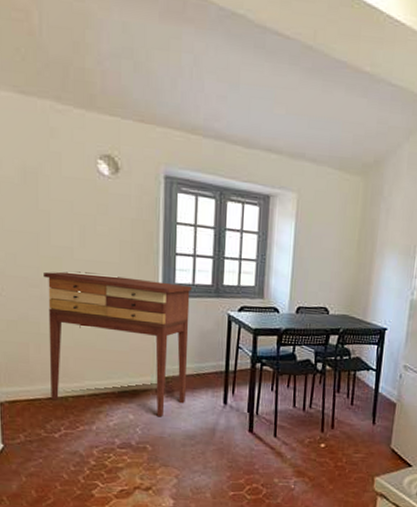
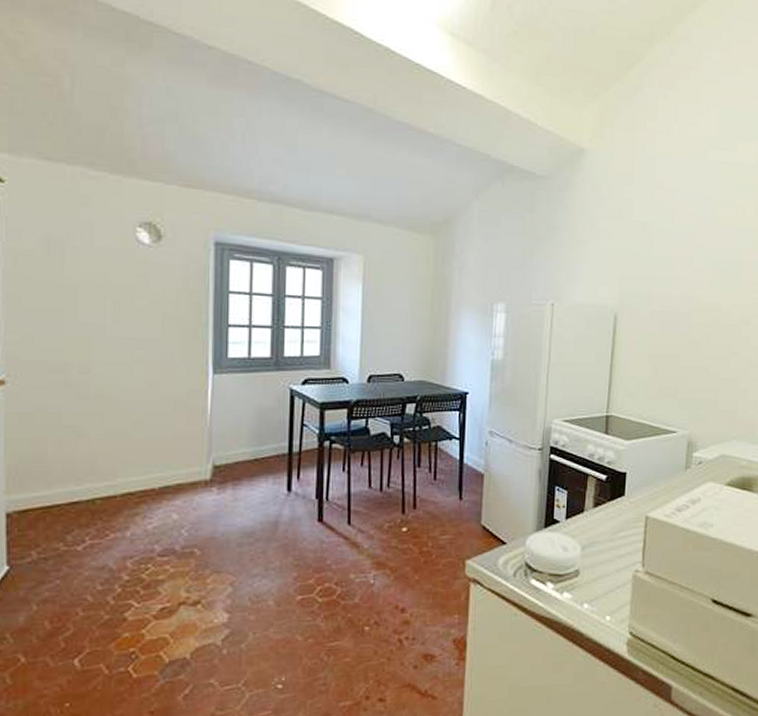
console table: present [44,271,192,417] -> none [68,351,247,514]

